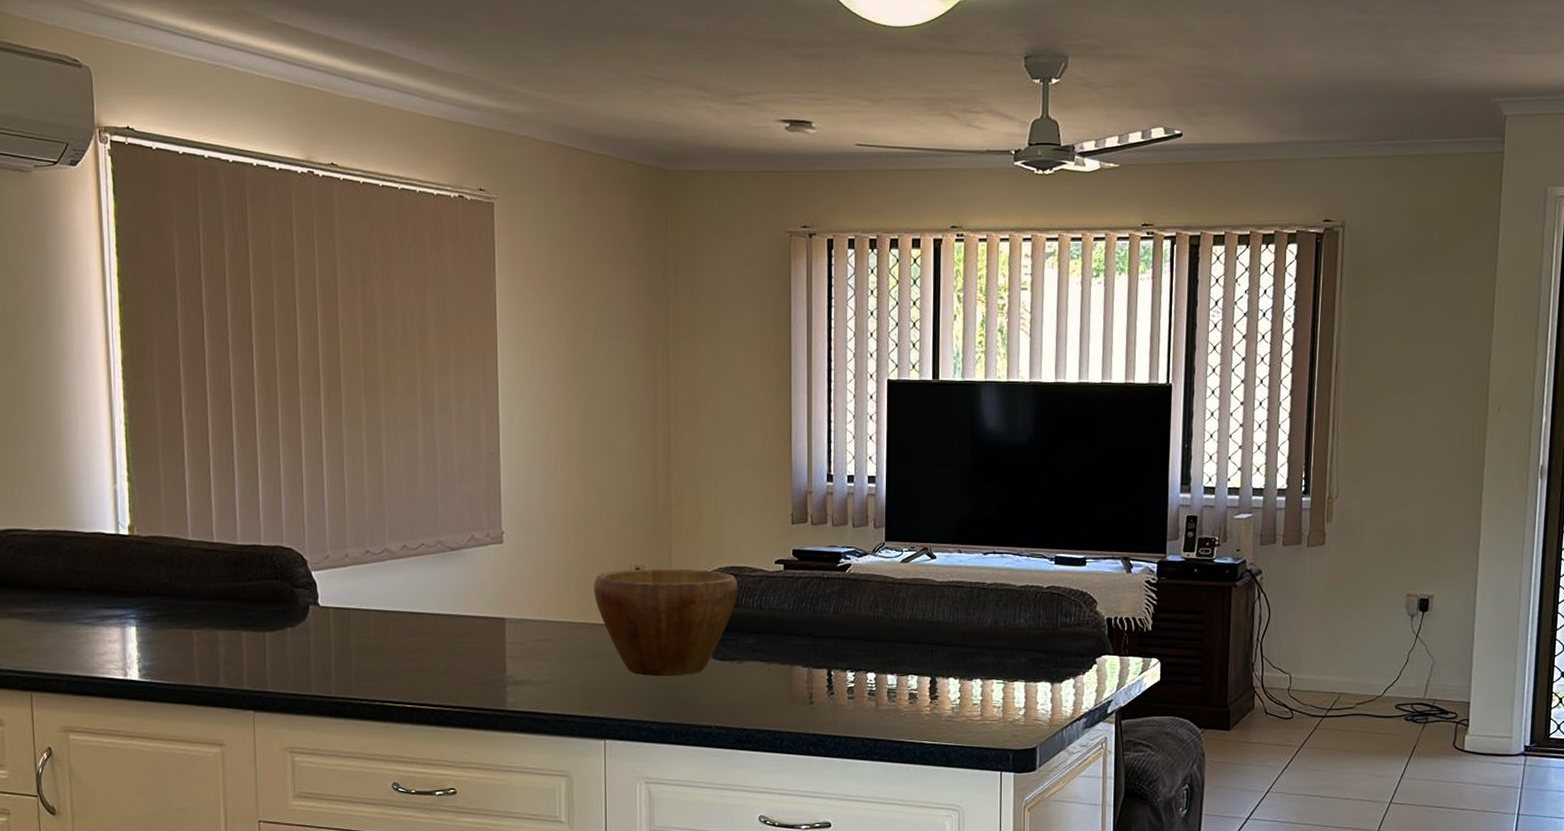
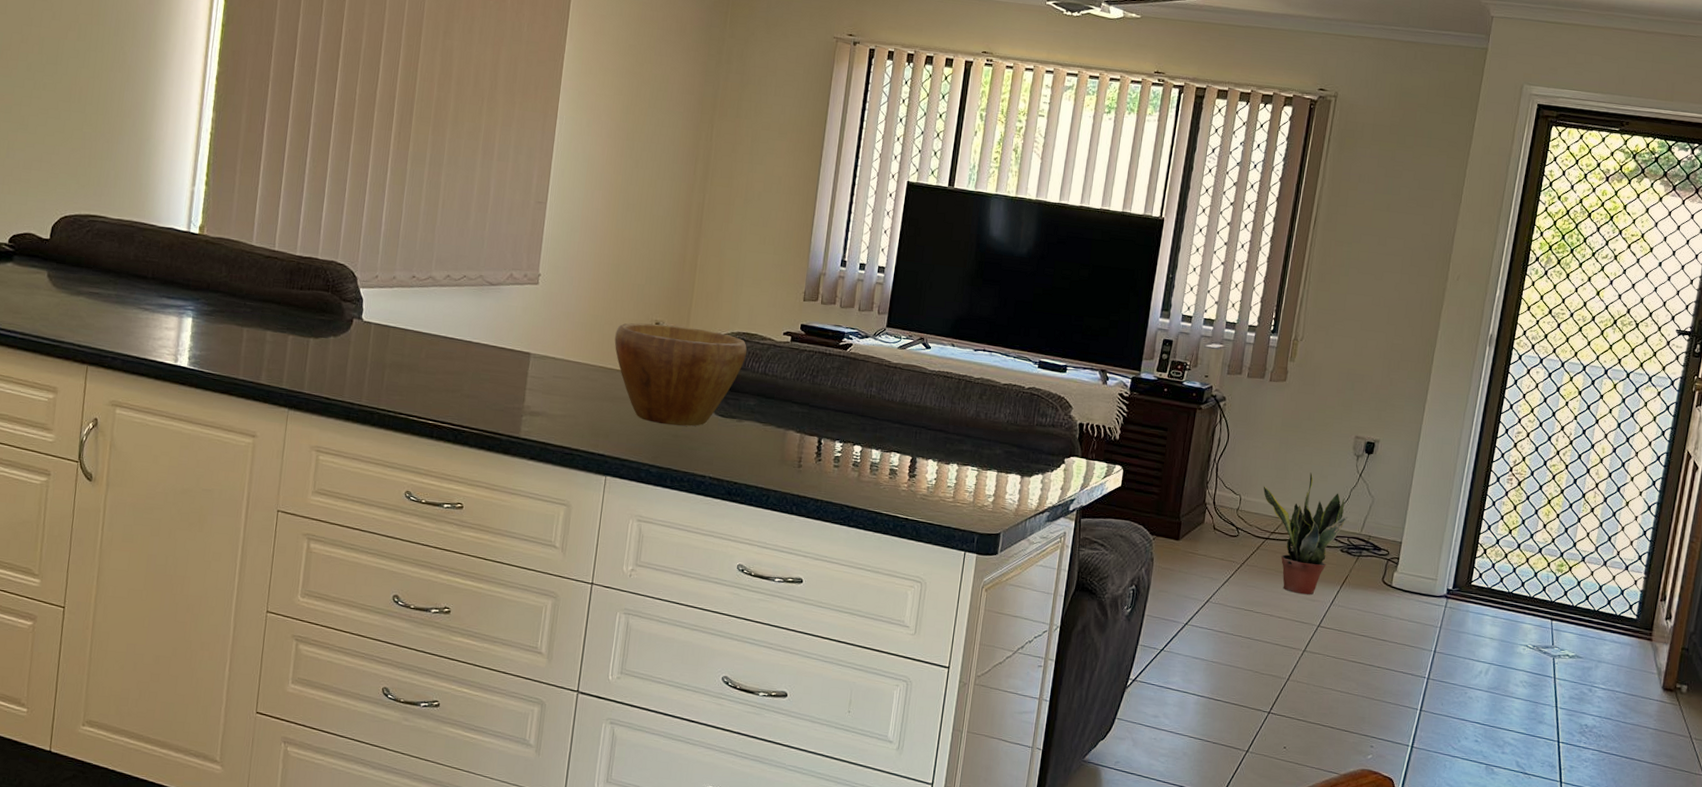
potted plant: none [1313,640,1408,772] -> present [1263,472,1347,595]

